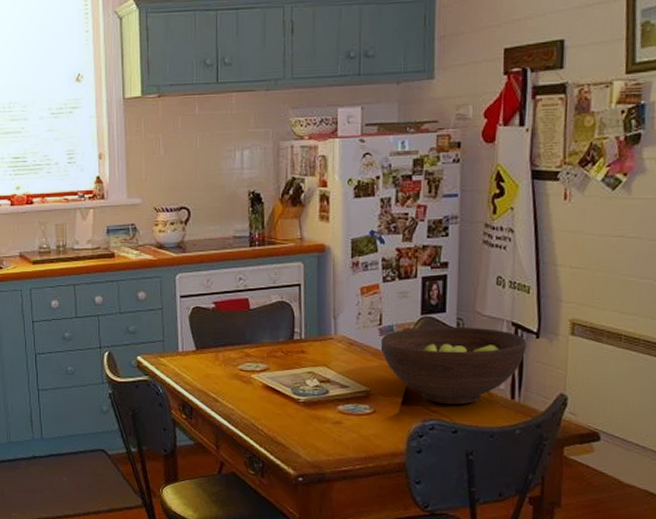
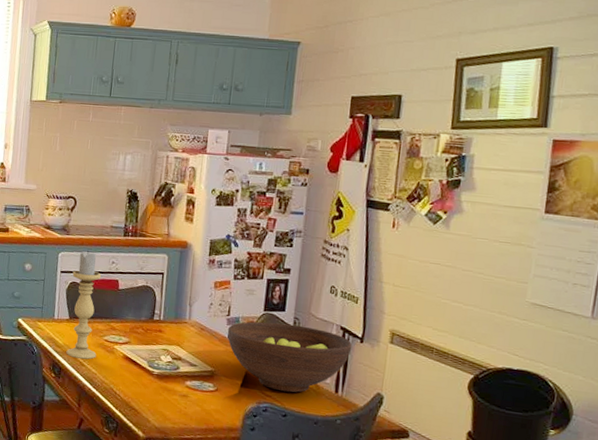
candle holder: none [194,267,232,395] -> present [66,250,102,360]

